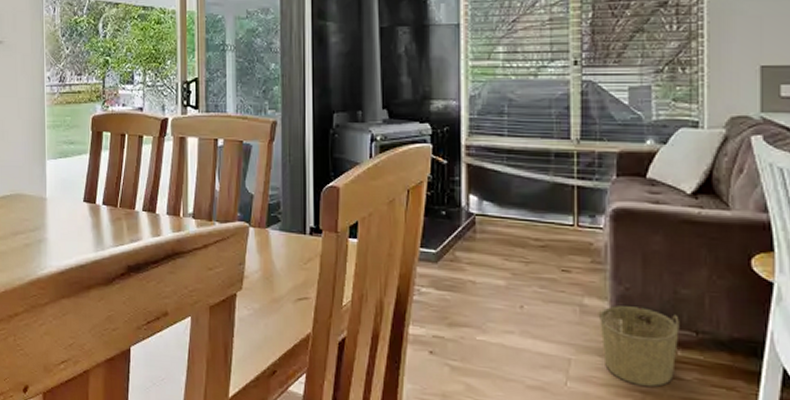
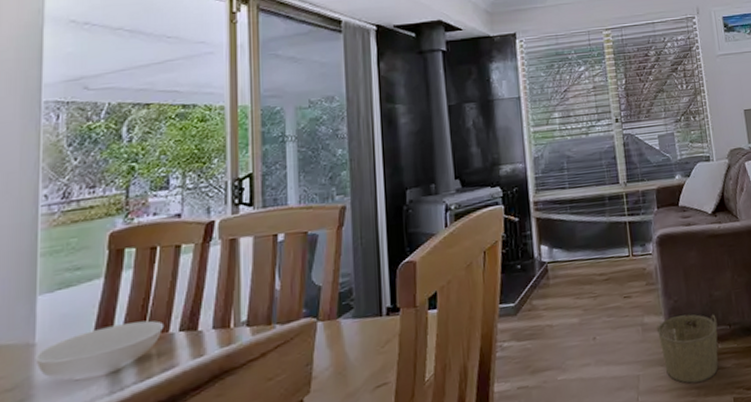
bowl: none [47,195,132,236] -> present [35,320,165,381]

